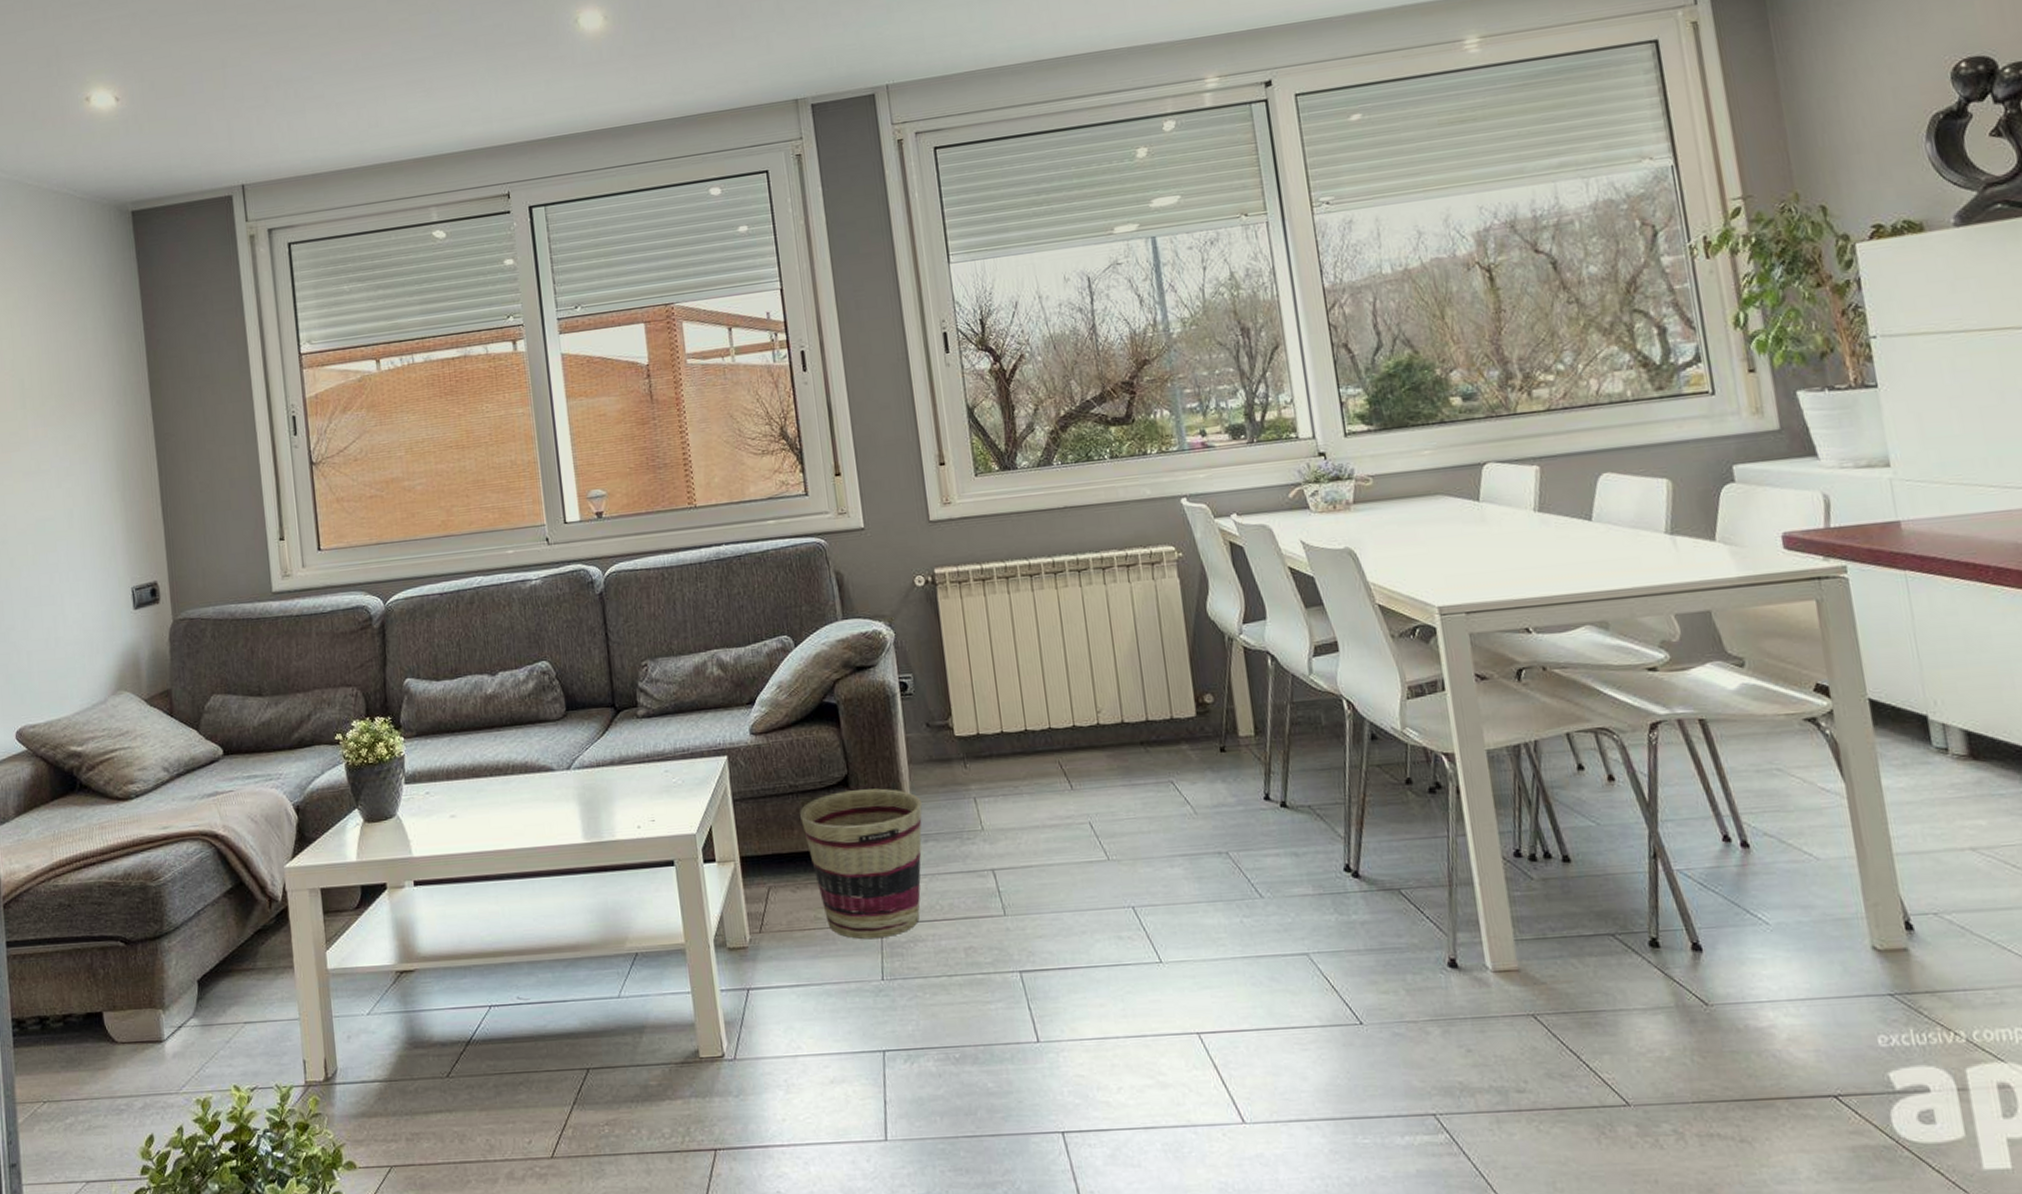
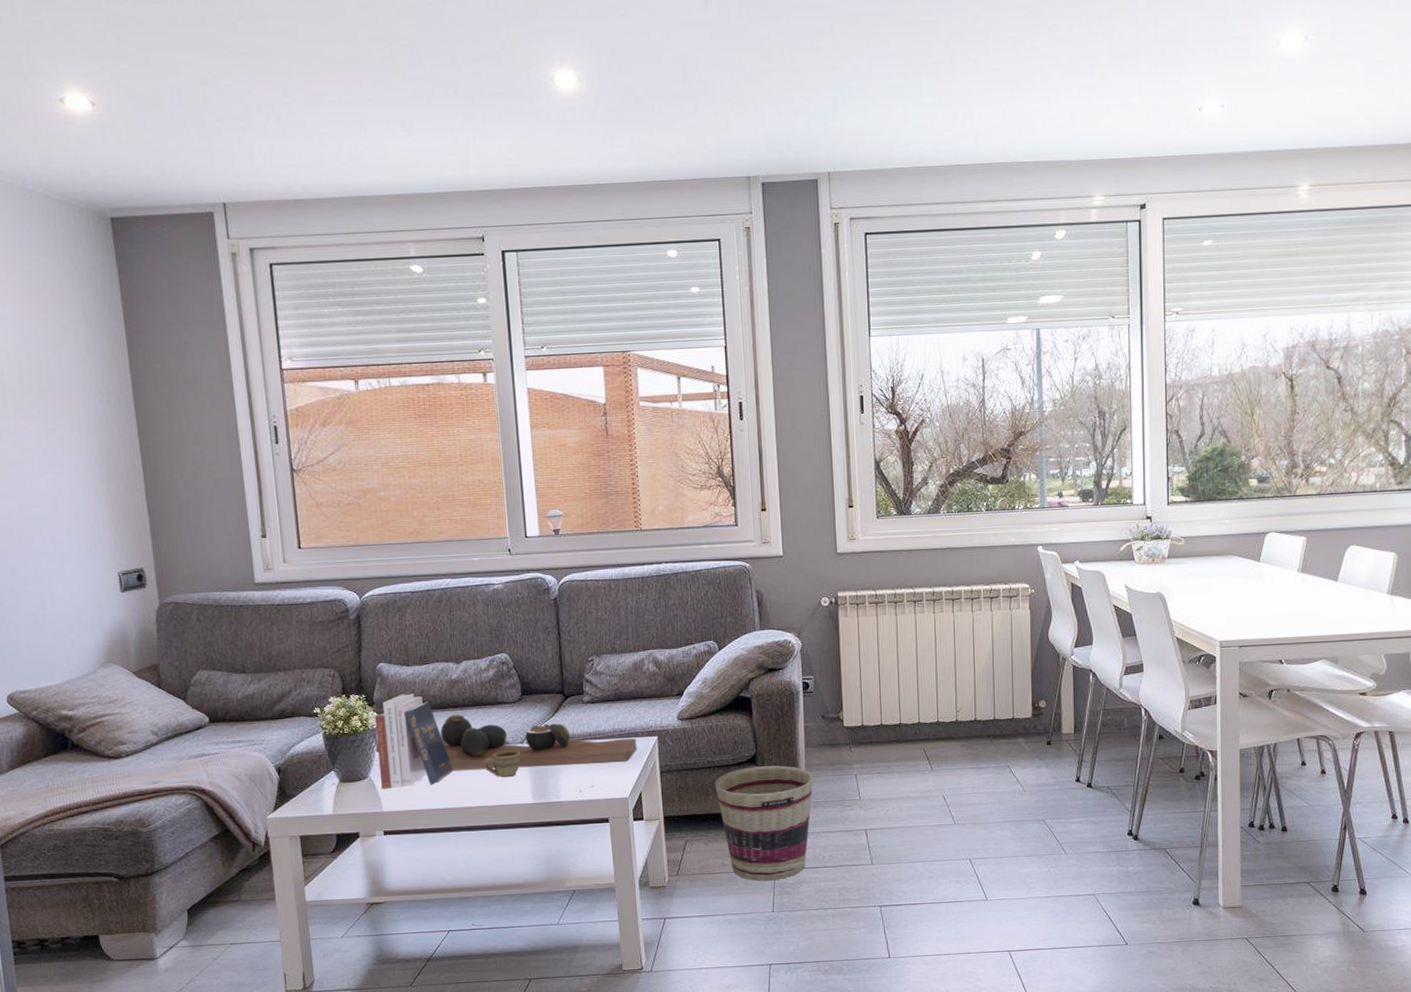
books: none [401,713,492,830] -> present [374,693,454,789]
decorative tray: none [475,735,704,806] -> present [441,713,638,772]
cup: none [524,778,568,813] -> present [482,751,521,778]

